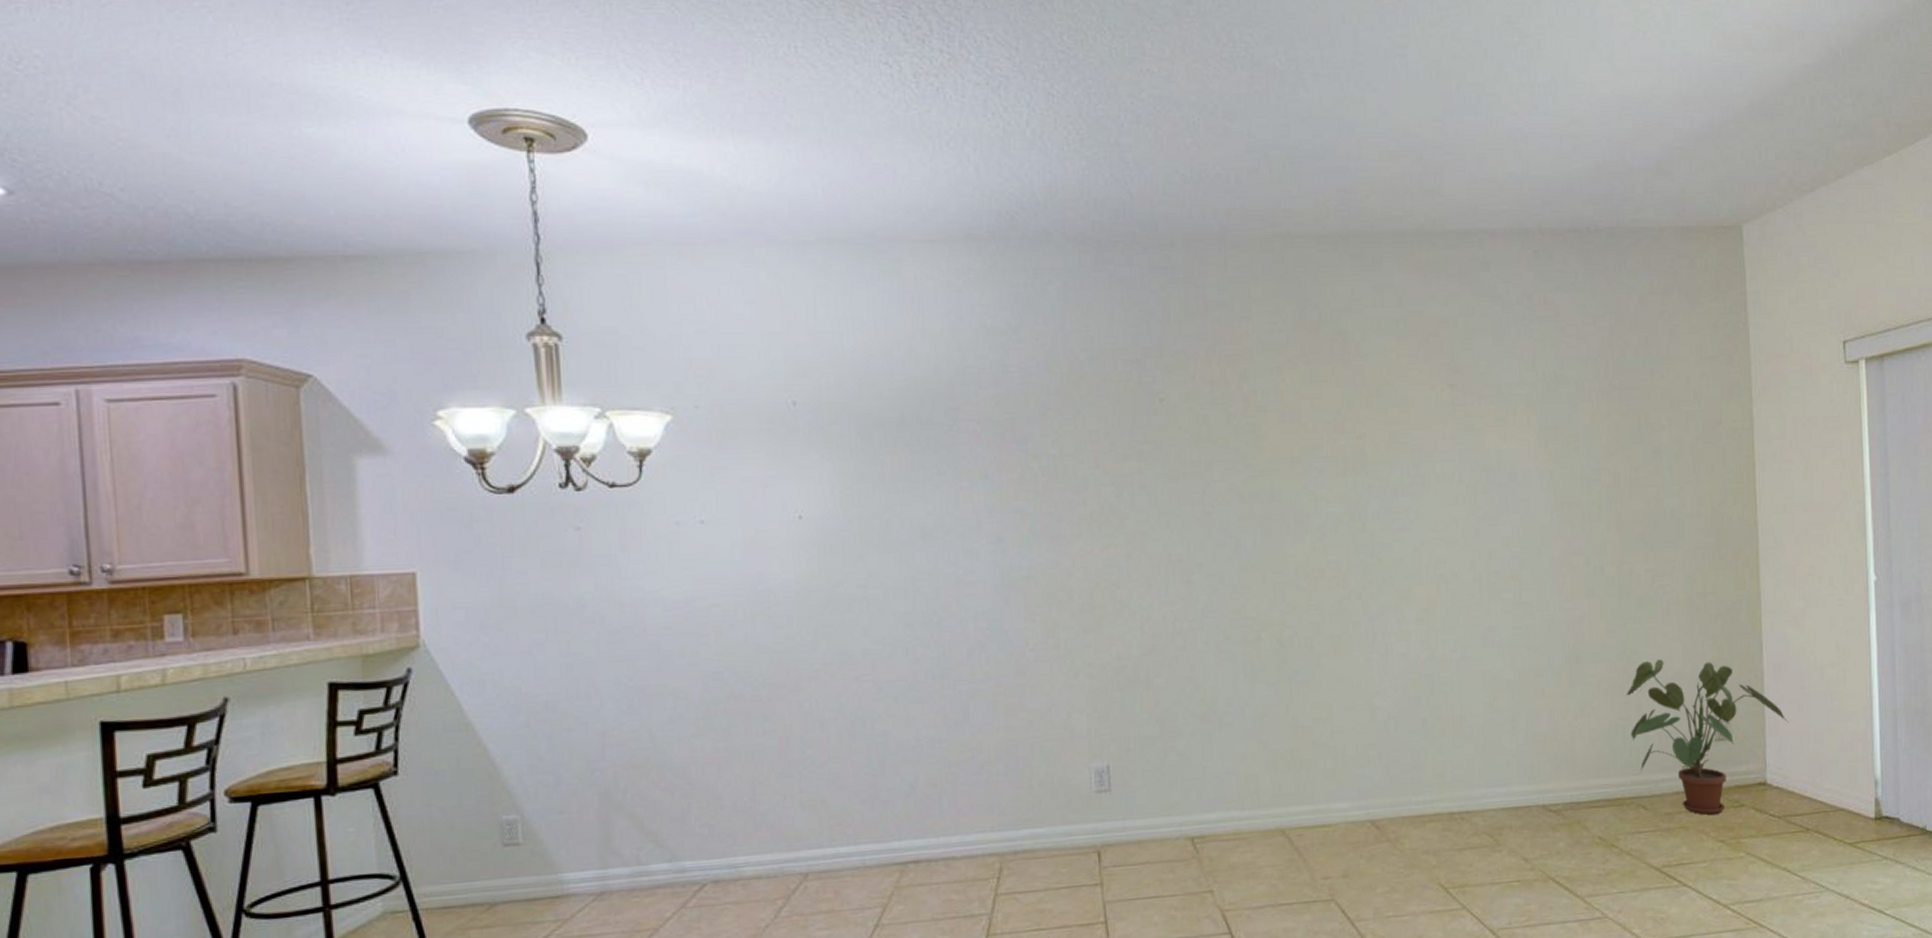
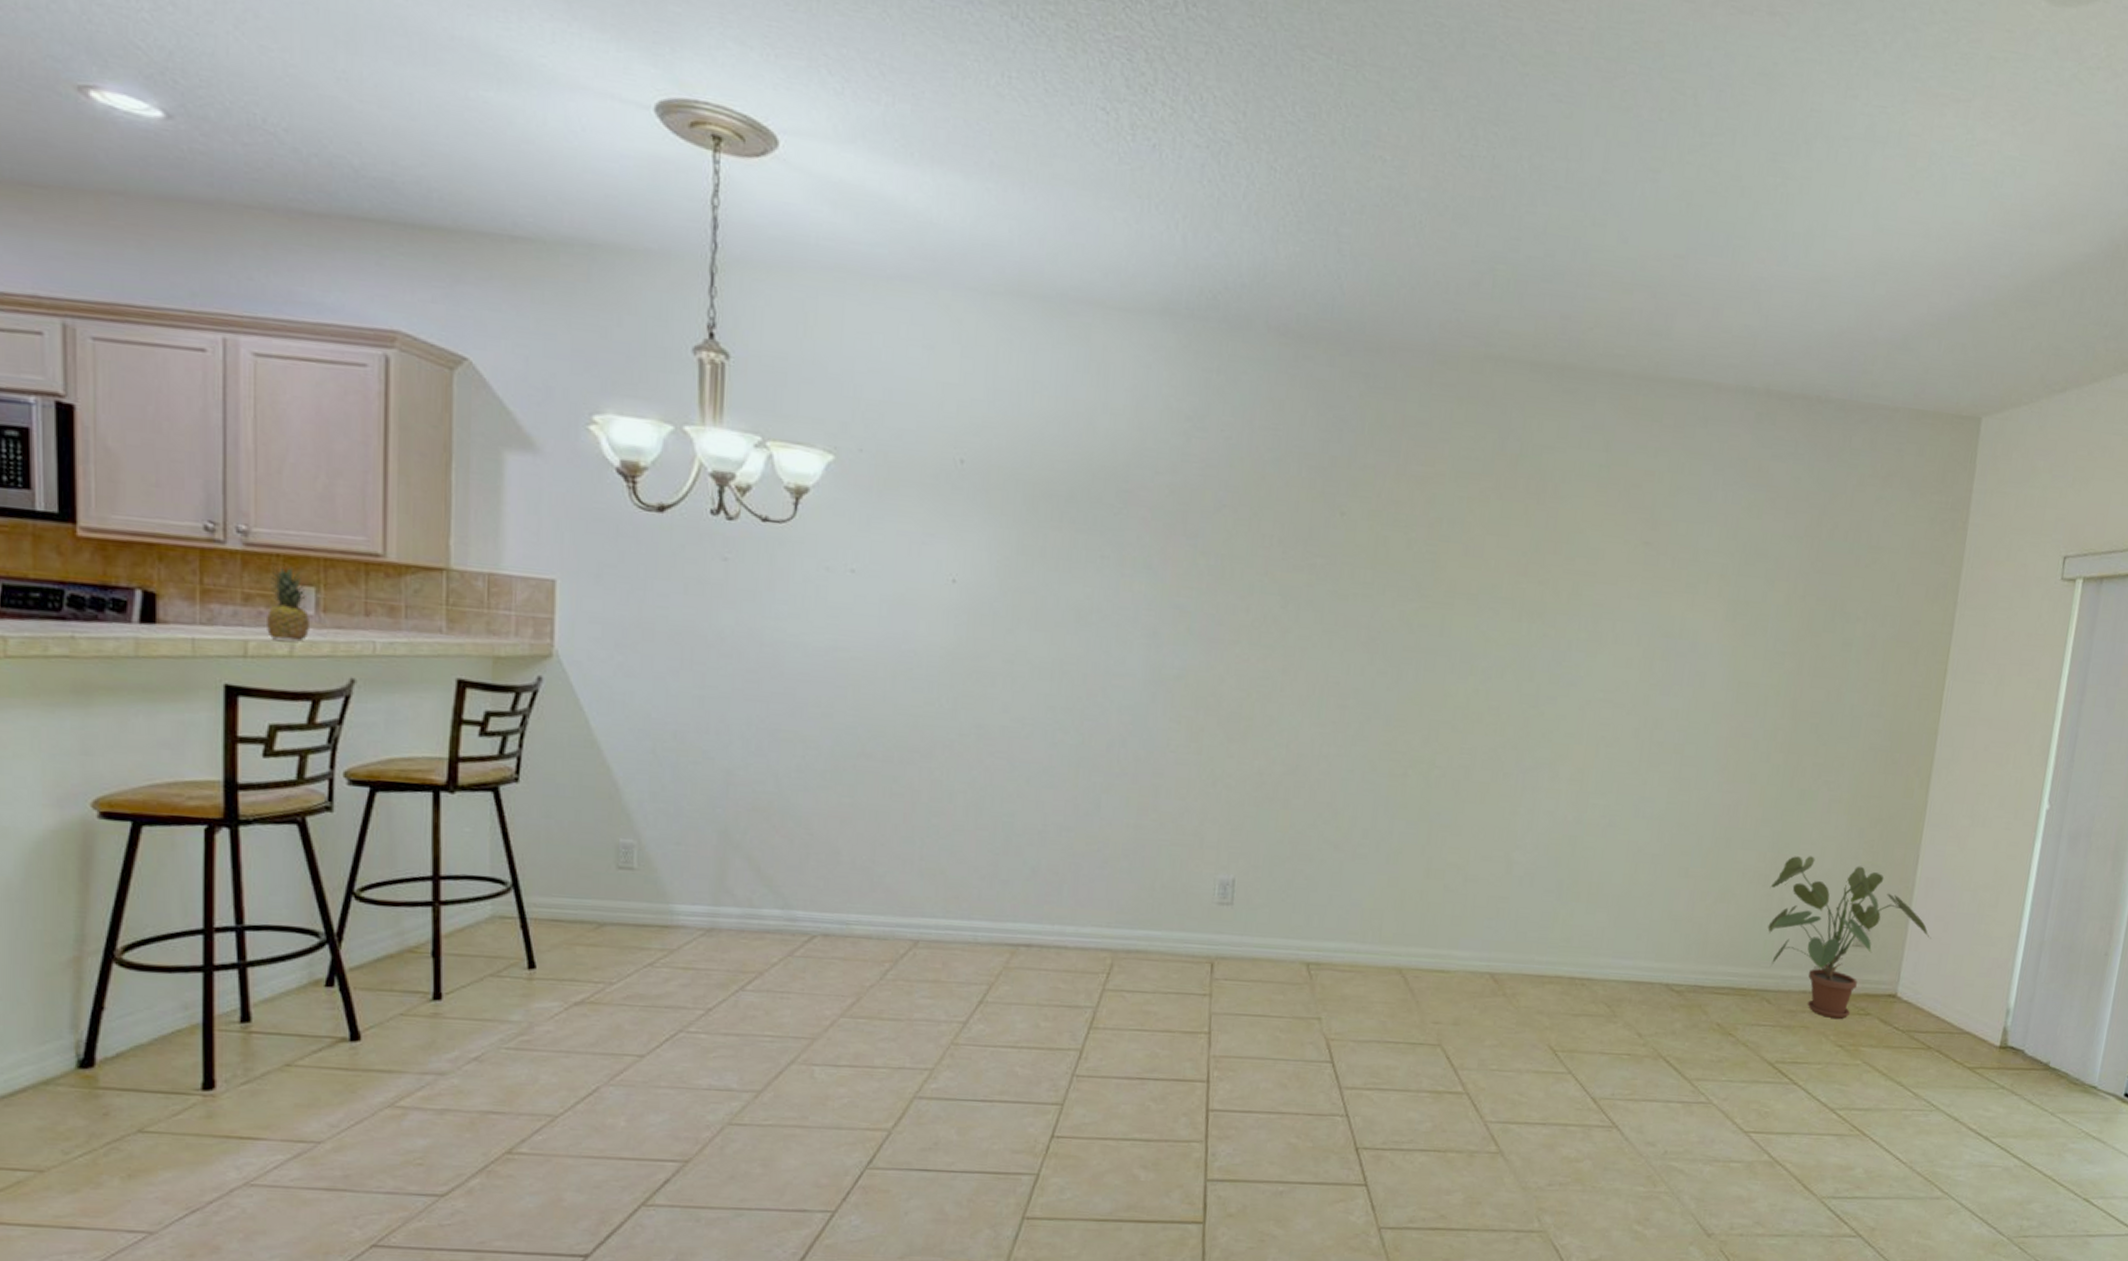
fruit: none [137,597,180,671] -> present [267,566,309,642]

